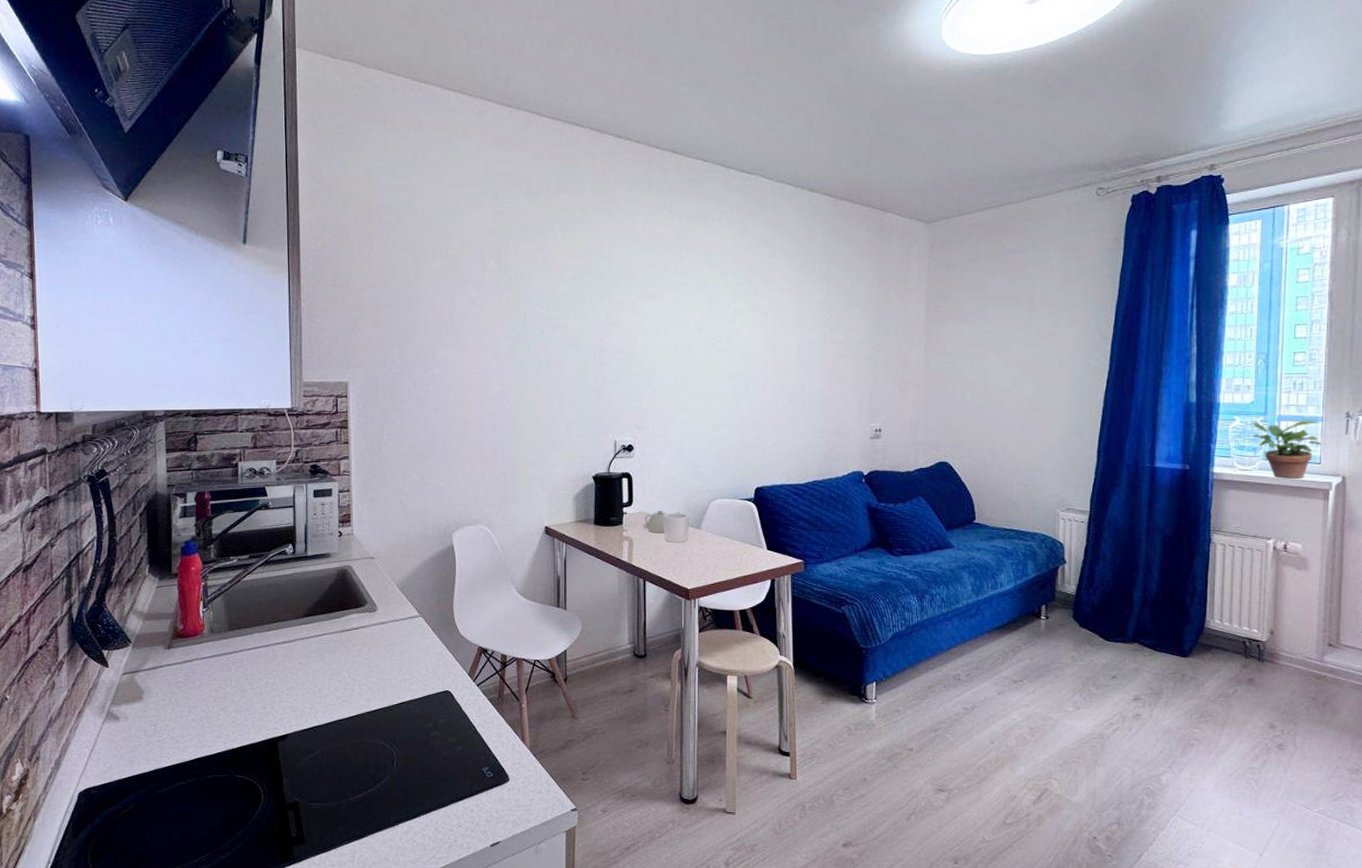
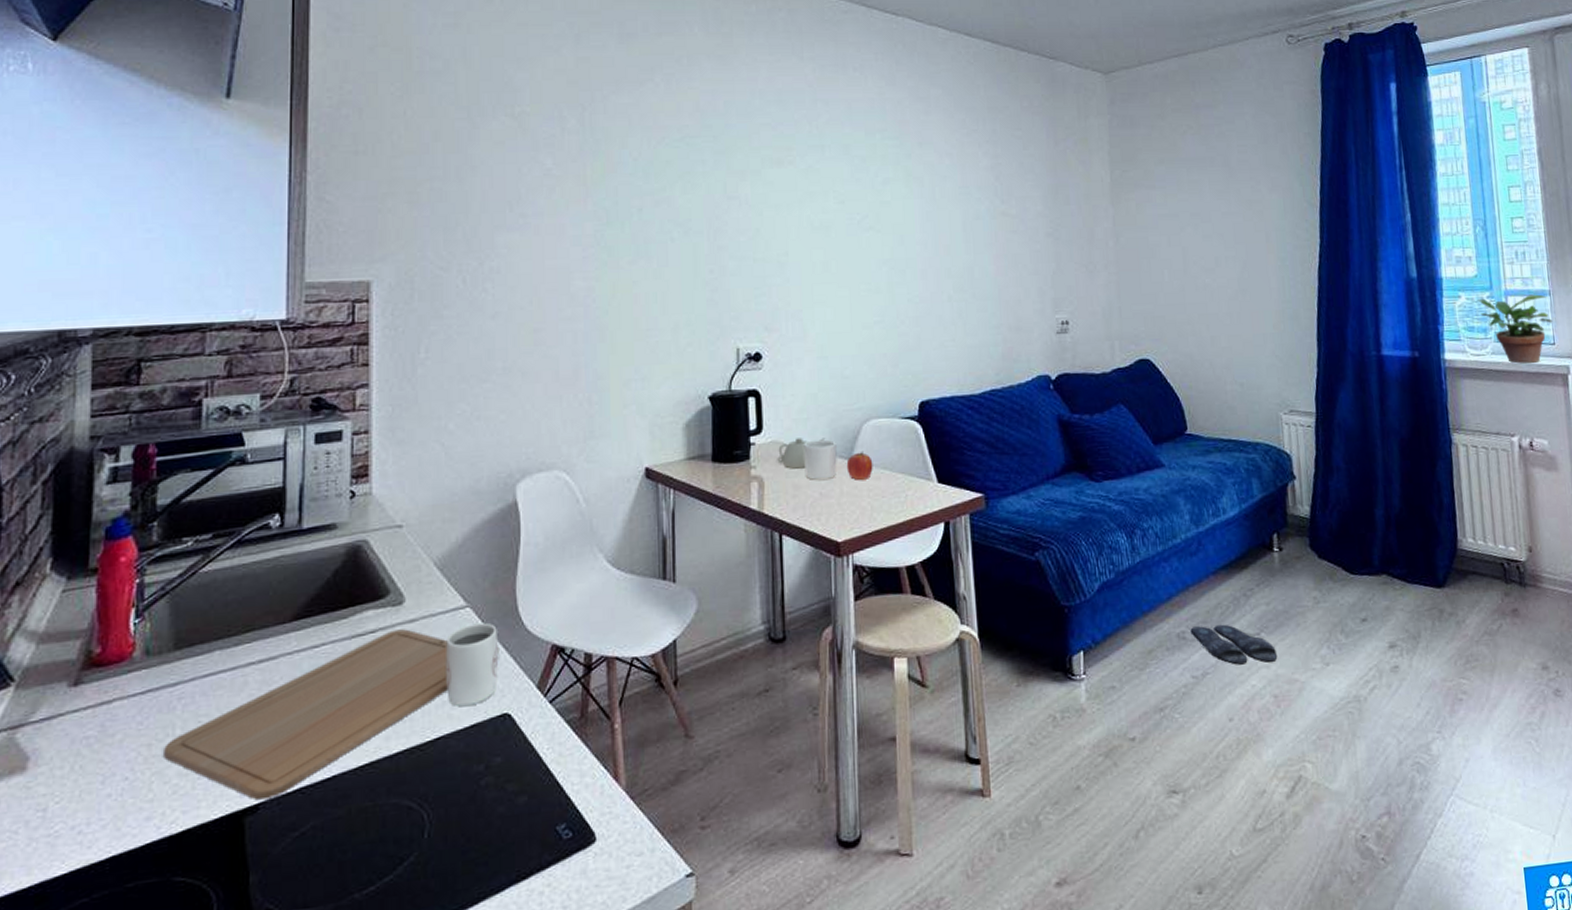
chopping board: none [226,628,408,731] -> present [164,629,448,799]
mug: none [405,628,442,684] -> present [444,622,499,707]
fruit: none [696,522,717,544] -> present [846,451,873,480]
slippers: none [966,671,1036,703] -> present [1191,624,1278,665]

